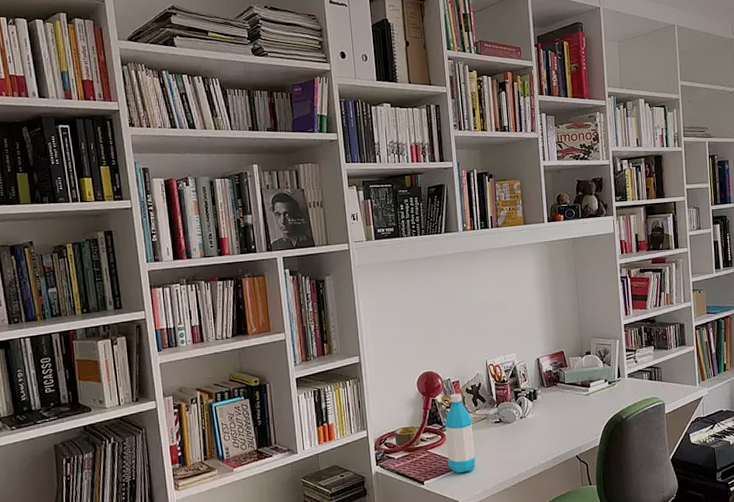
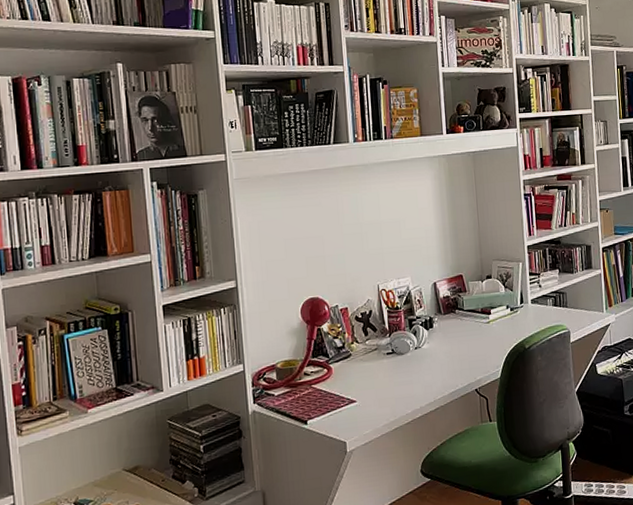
water bottle: present [445,393,476,474] -> none [331,321,366,412]

